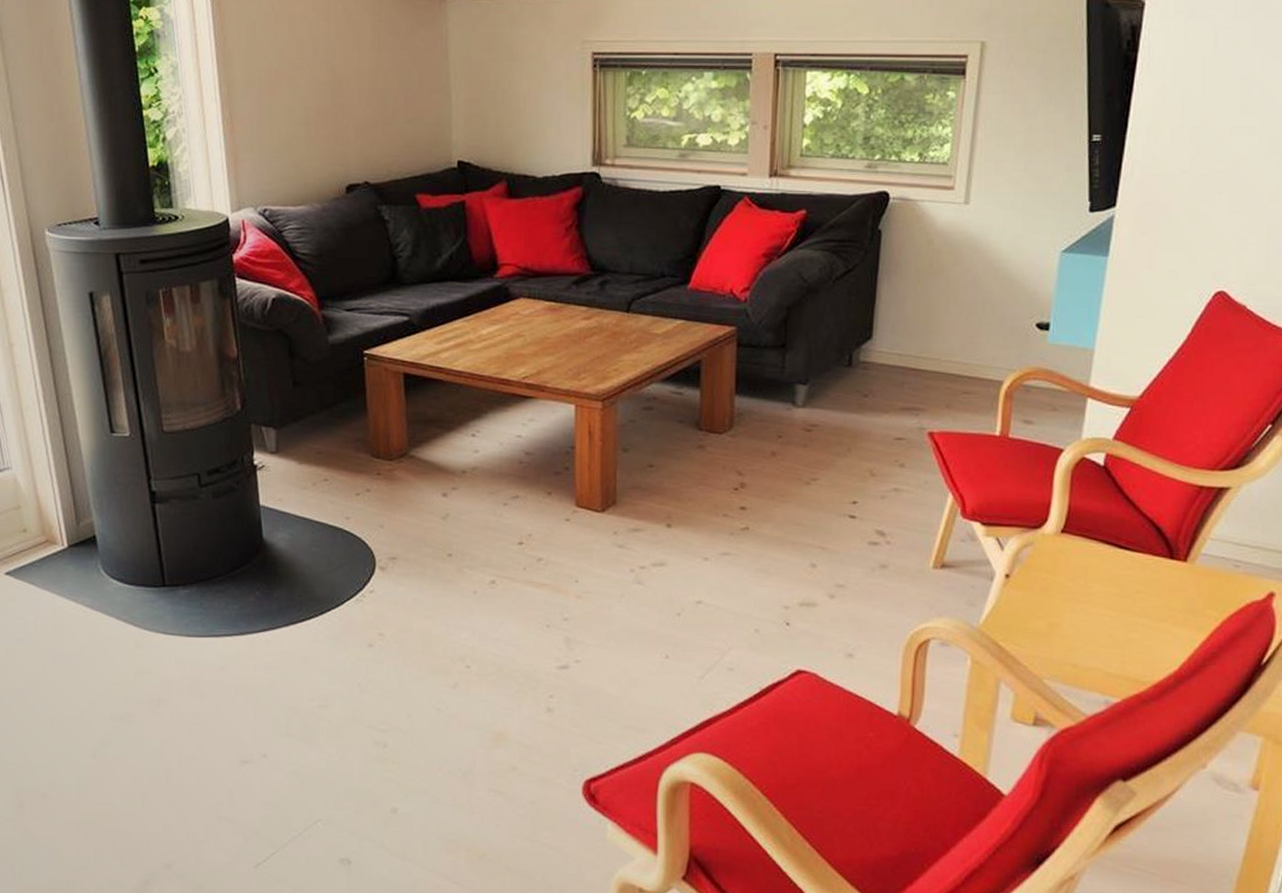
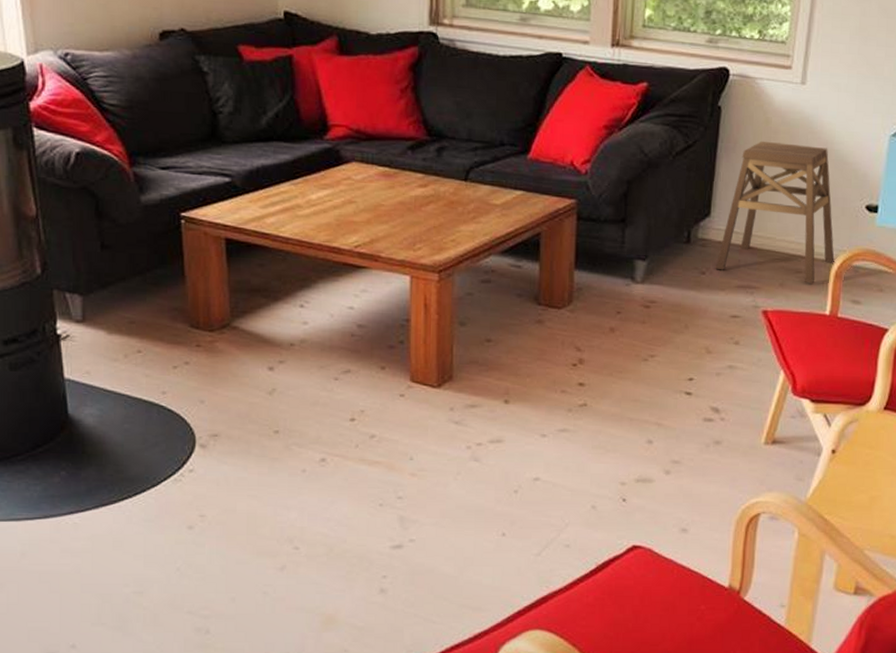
stool: none [878,262,1004,404] -> present [715,140,835,284]

